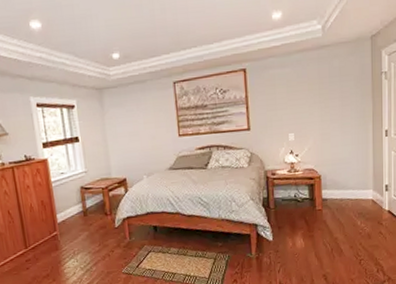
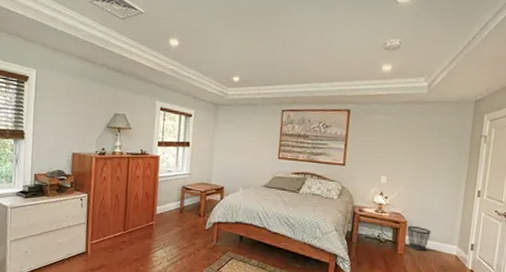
wastebasket: none [322,178,346,203] -> present [407,226,431,251]

